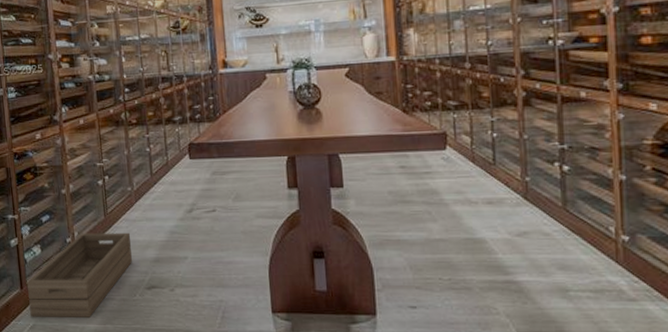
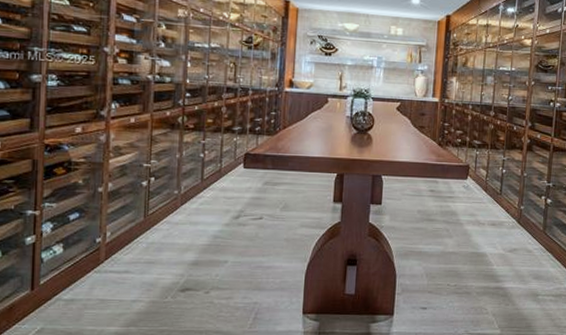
wooden box: present [27,232,132,318] -> none [39,234,171,320]

